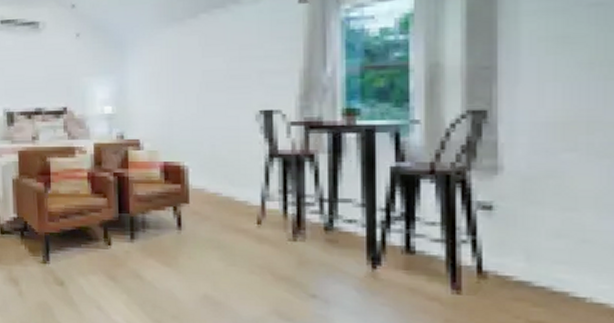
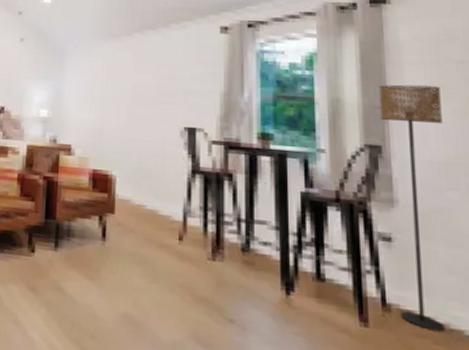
floor lamp: none [488,36,564,295] -> present [379,84,445,332]

